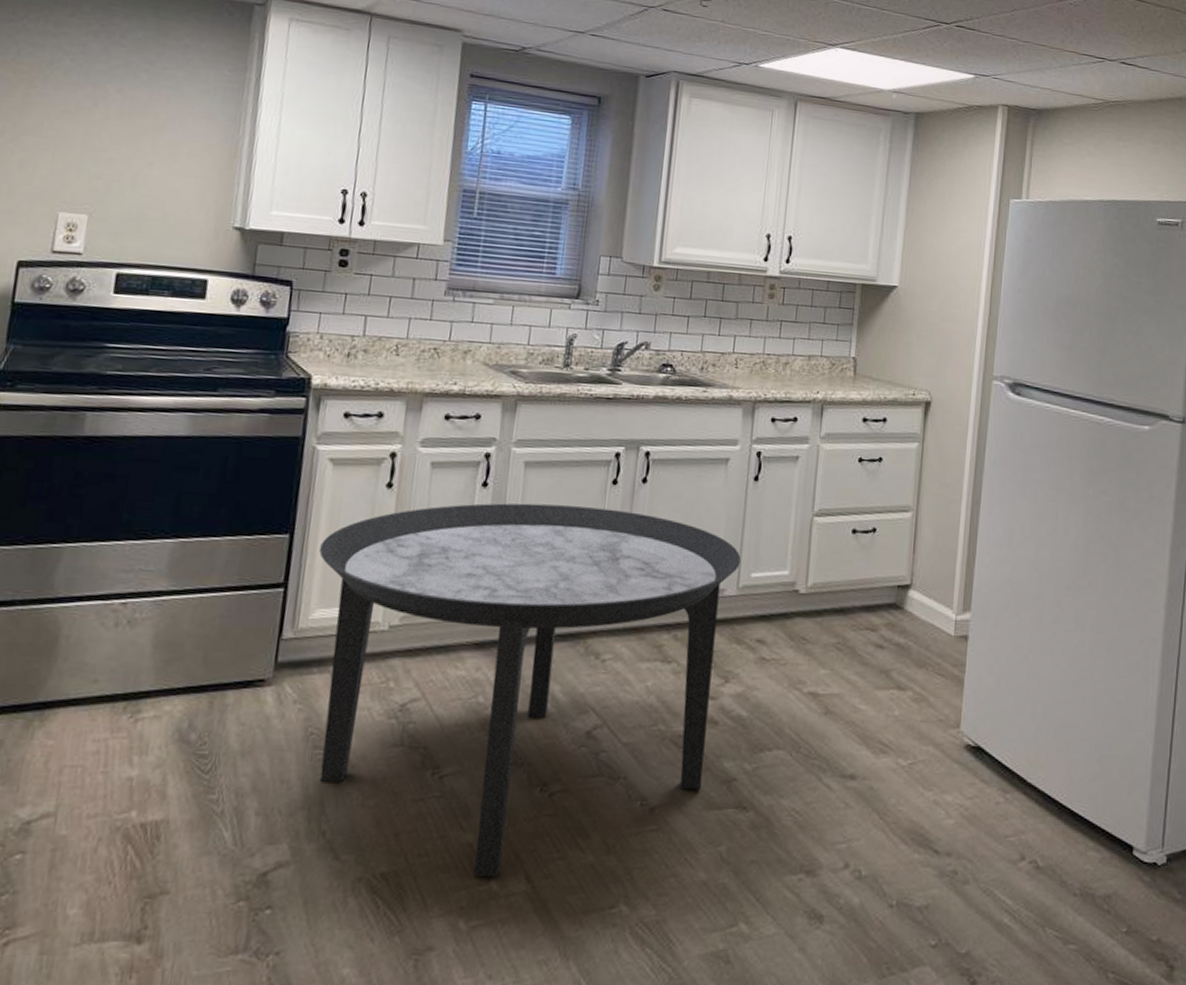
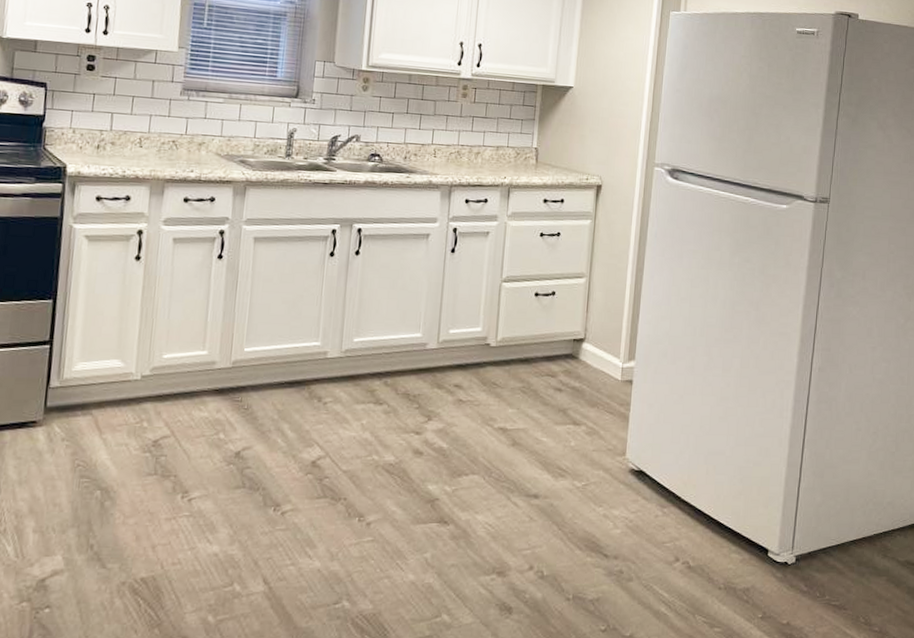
round table: present [319,503,741,876] -> none [79,272,441,580]

